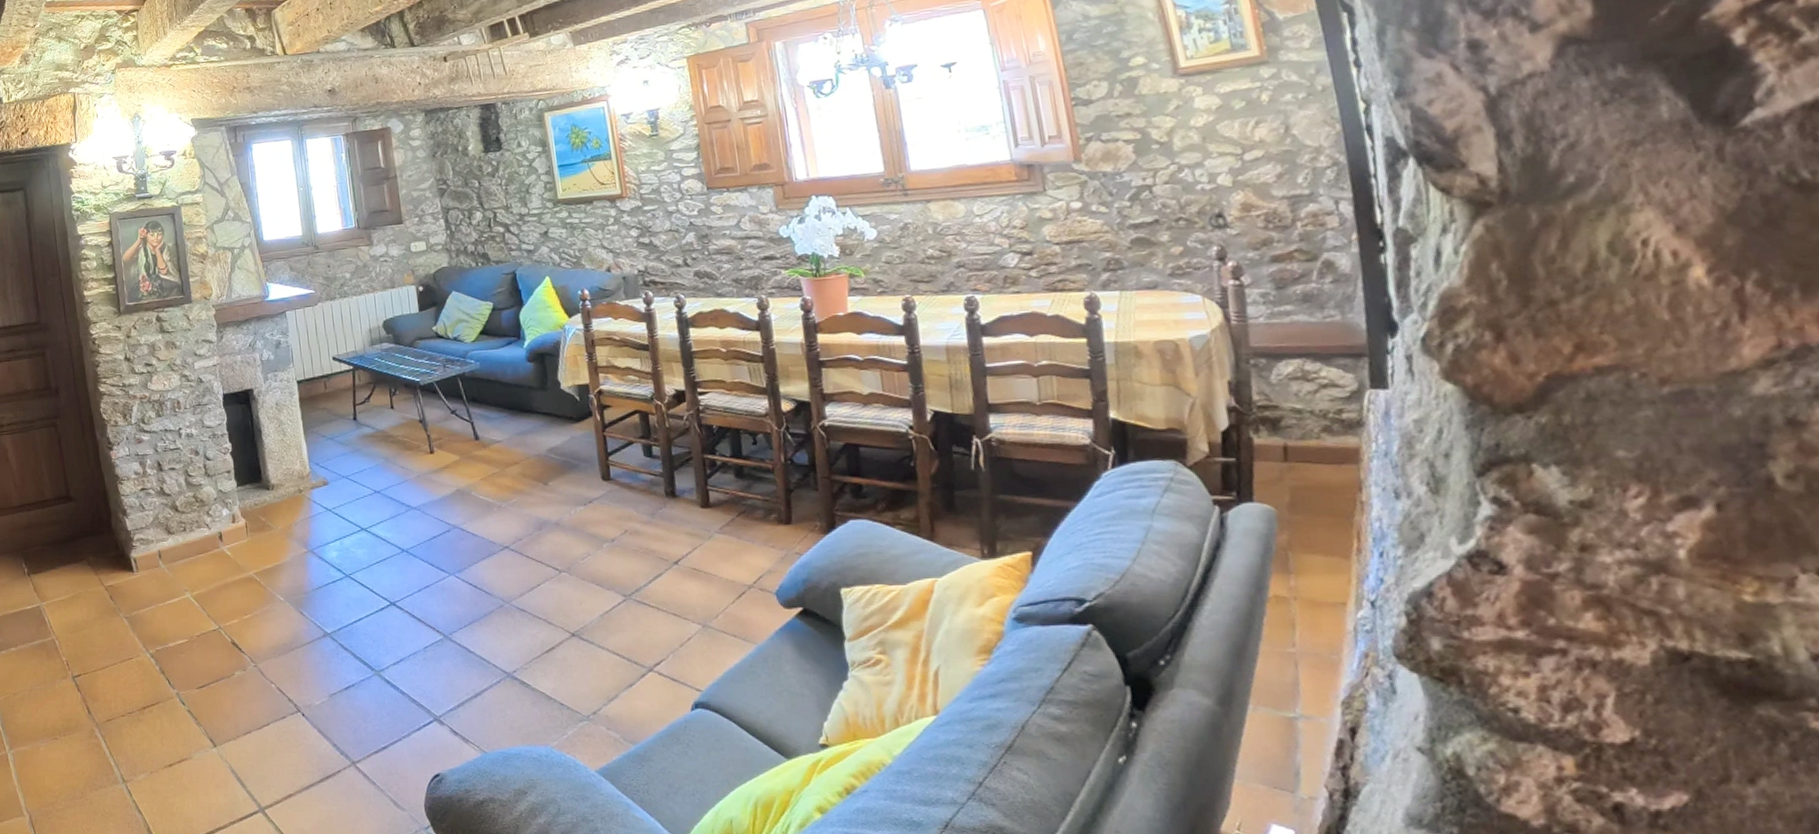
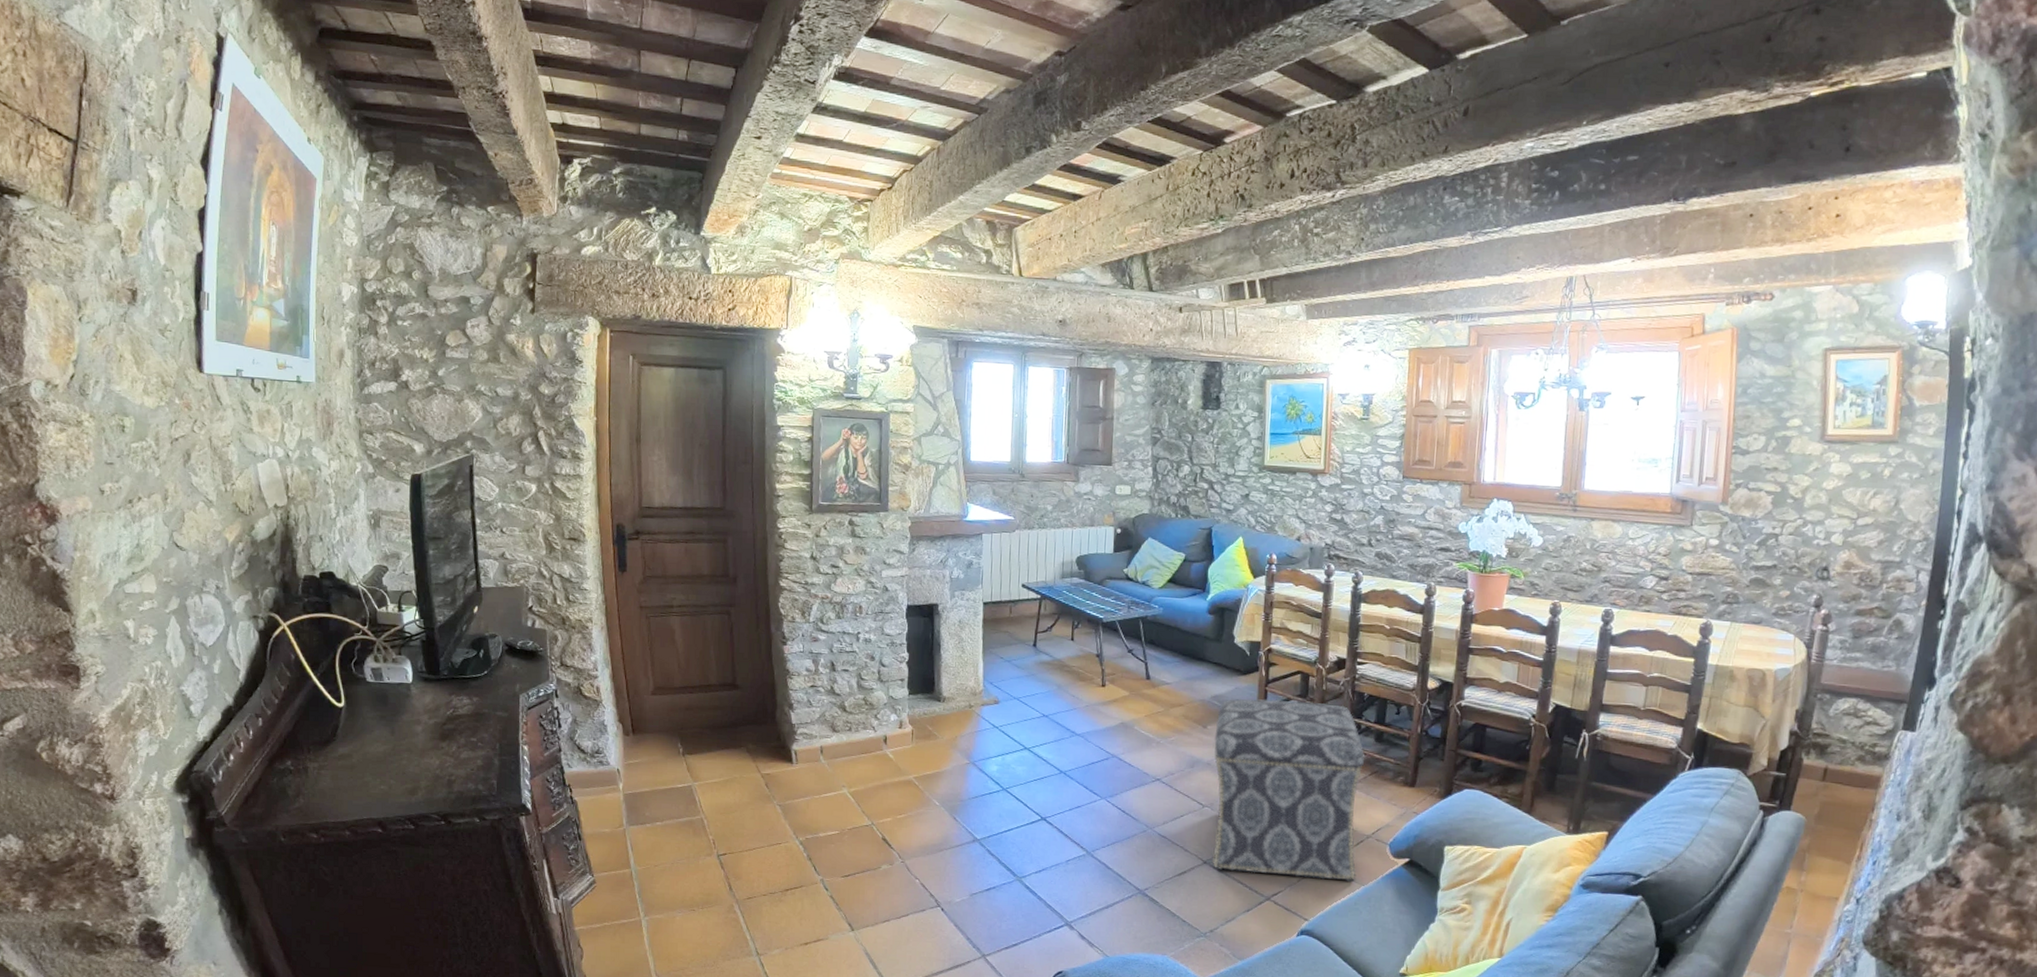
ottoman: none [557,441,746,642] -> present [1213,698,1365,881]

